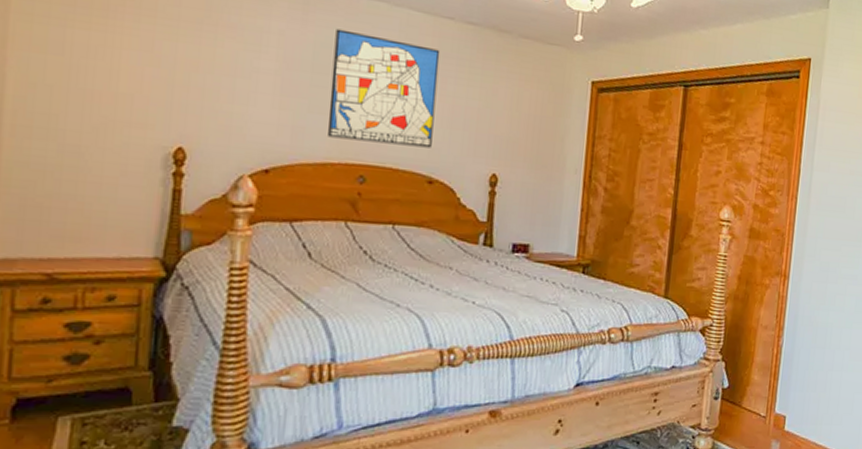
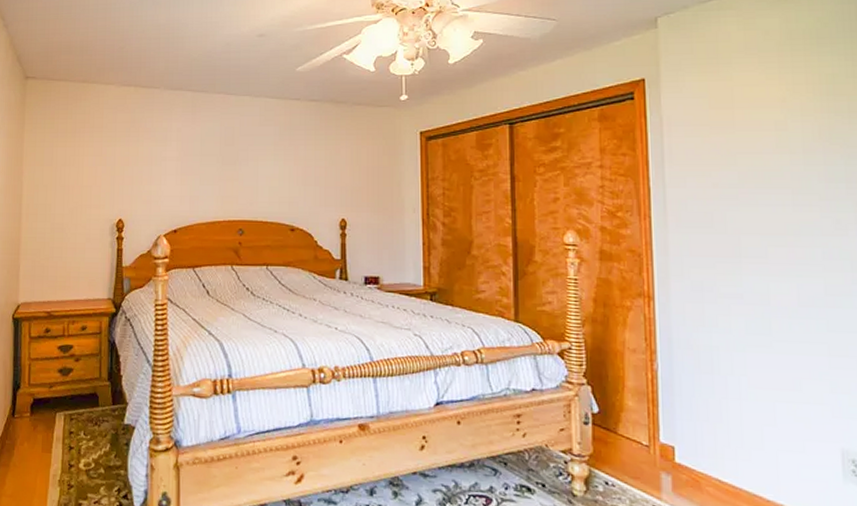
wall art: present [328,28,441,148] -> none [214,121,292,203]

